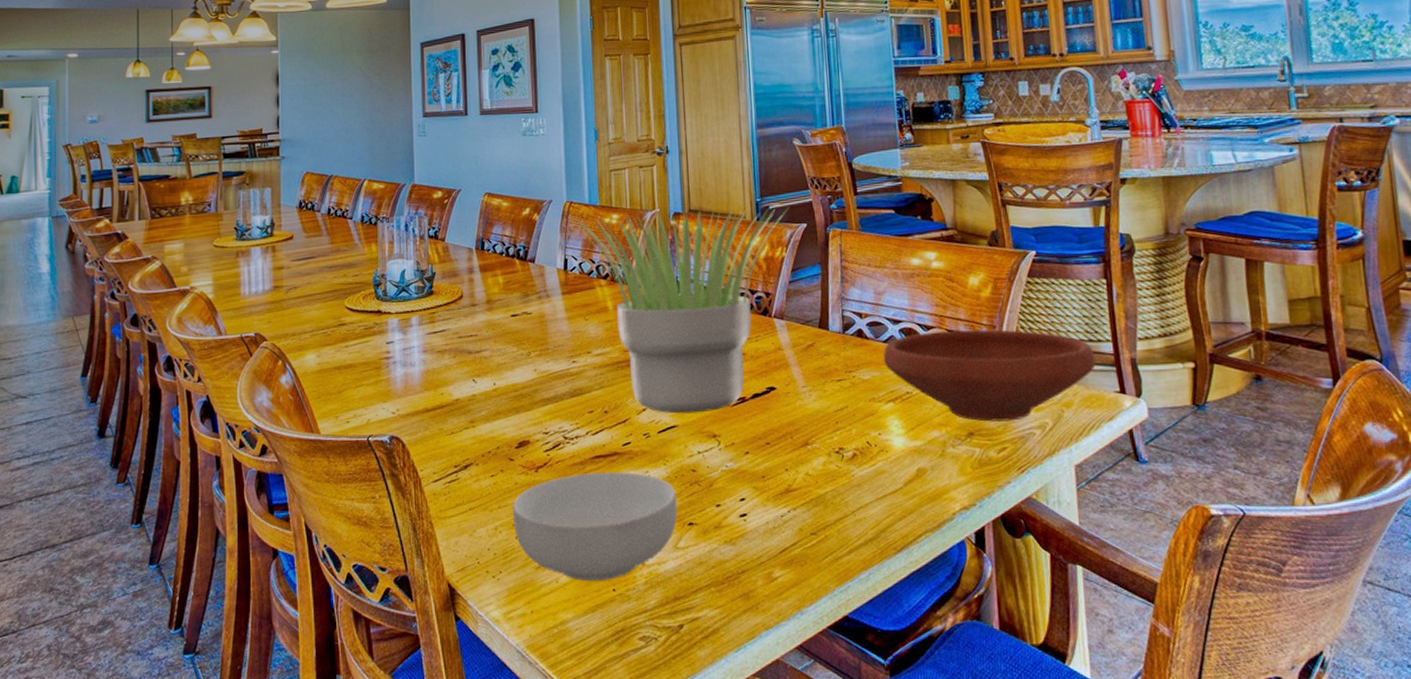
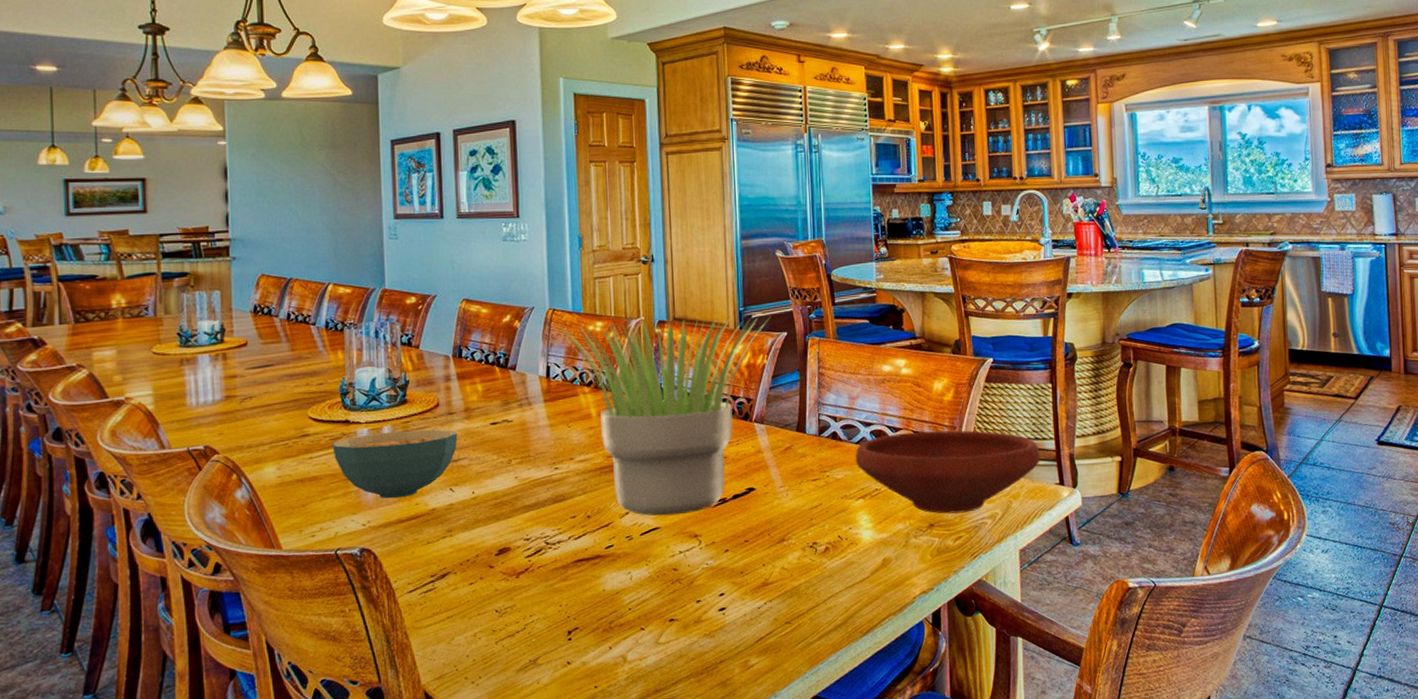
cereal bowl: none [366,320,480,388] -> present [332,429,458,499]
cereal bowl: present [513,472,678,582] -> none [493,574,659,681]

